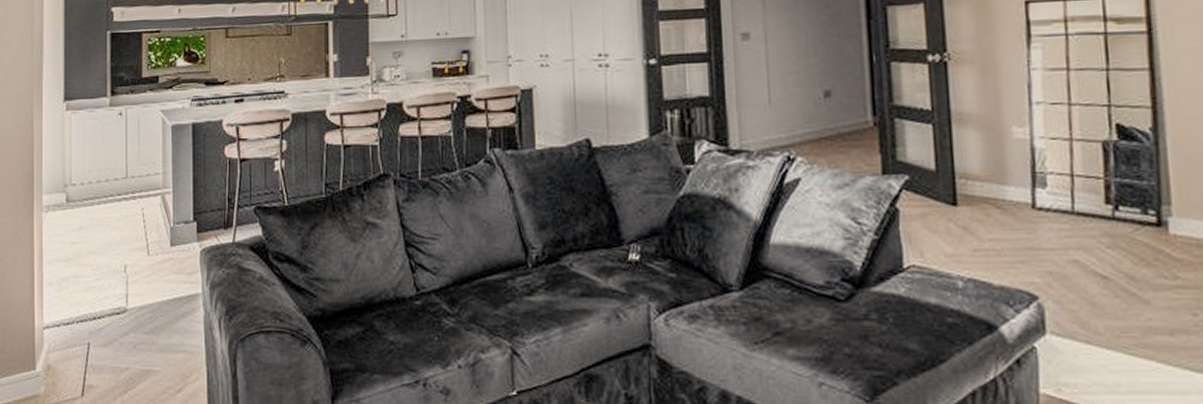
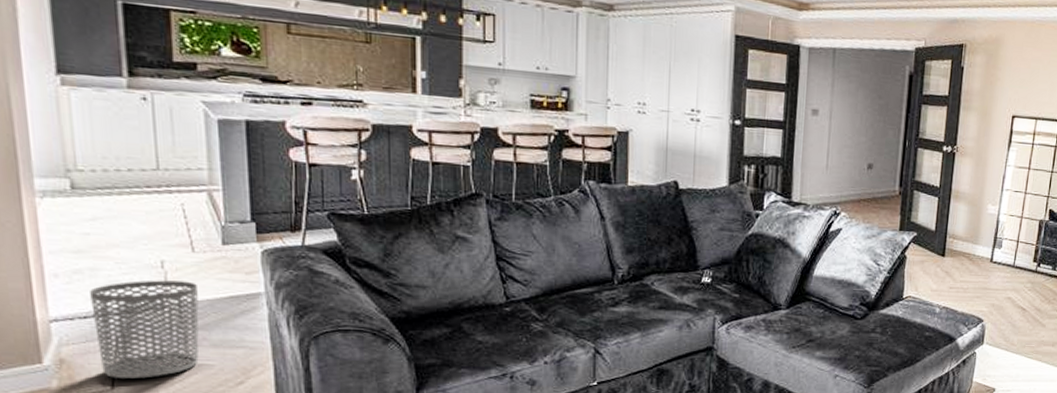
waste bin: none [73,284,150,385] -> present [90,280,199,379]

